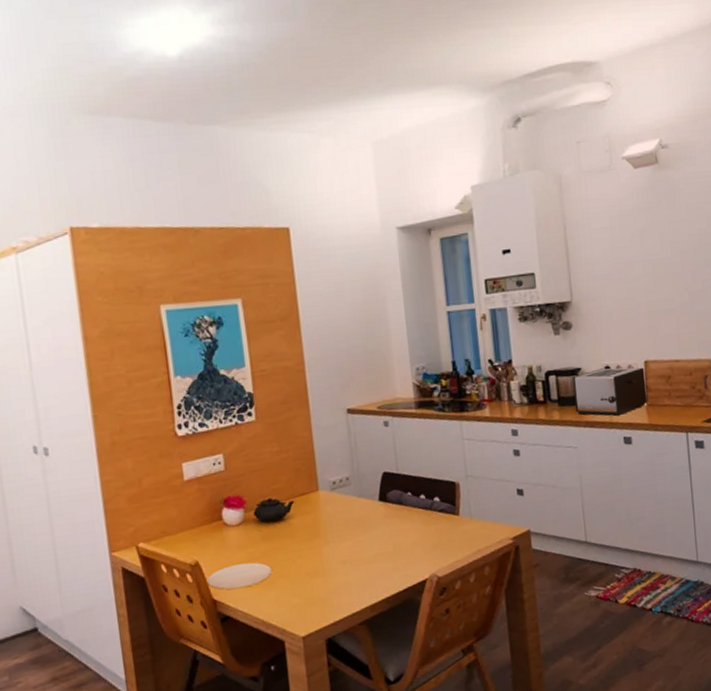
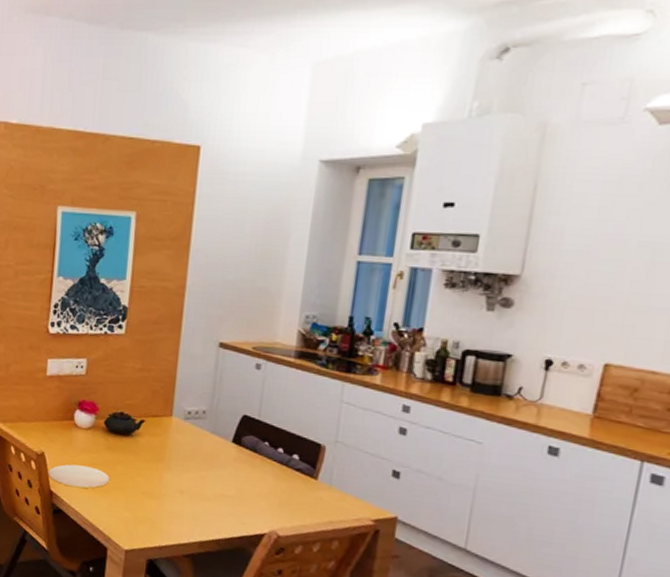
toaster: present [572,367,647,416] -> none [491,360,602,420]

